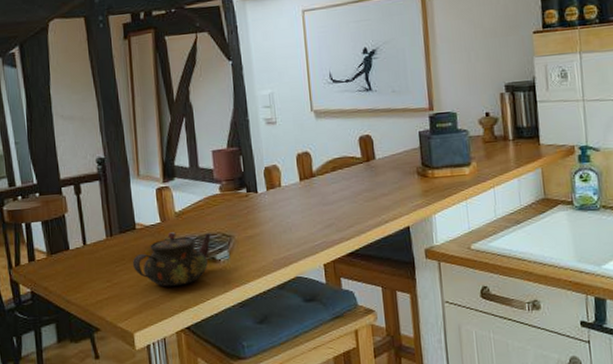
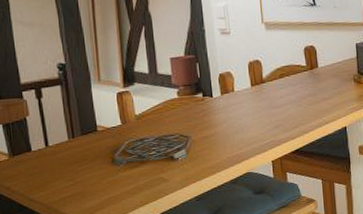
teapot: present [132,232,212,287] -> none [94,133,170,184]

